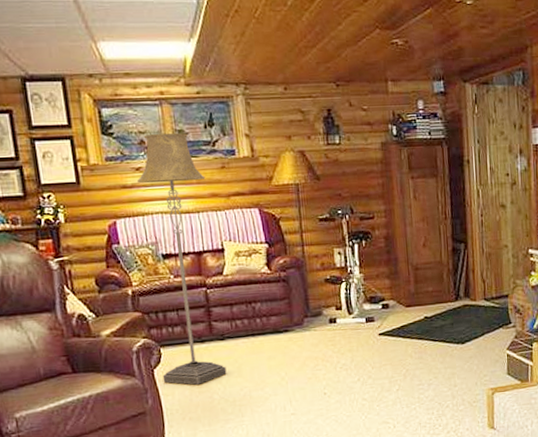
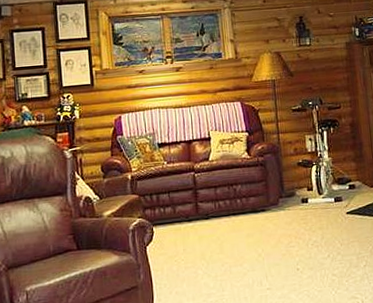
floor lamp: present [137,133,227,385] -> none [140,41,210,261]

